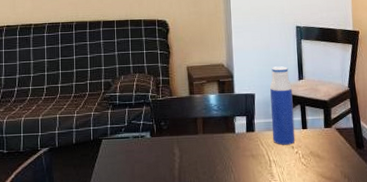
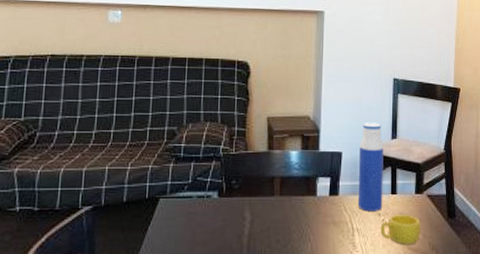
cup: none [294,147,332,173] -> present [380,215,421,244]

